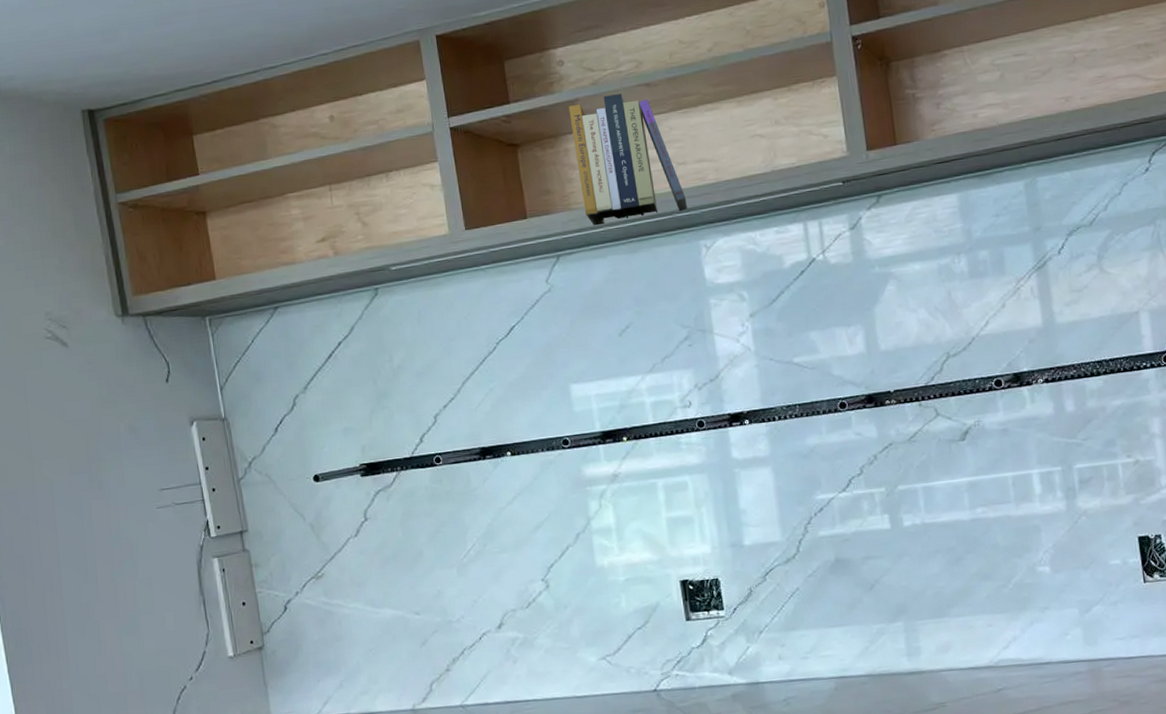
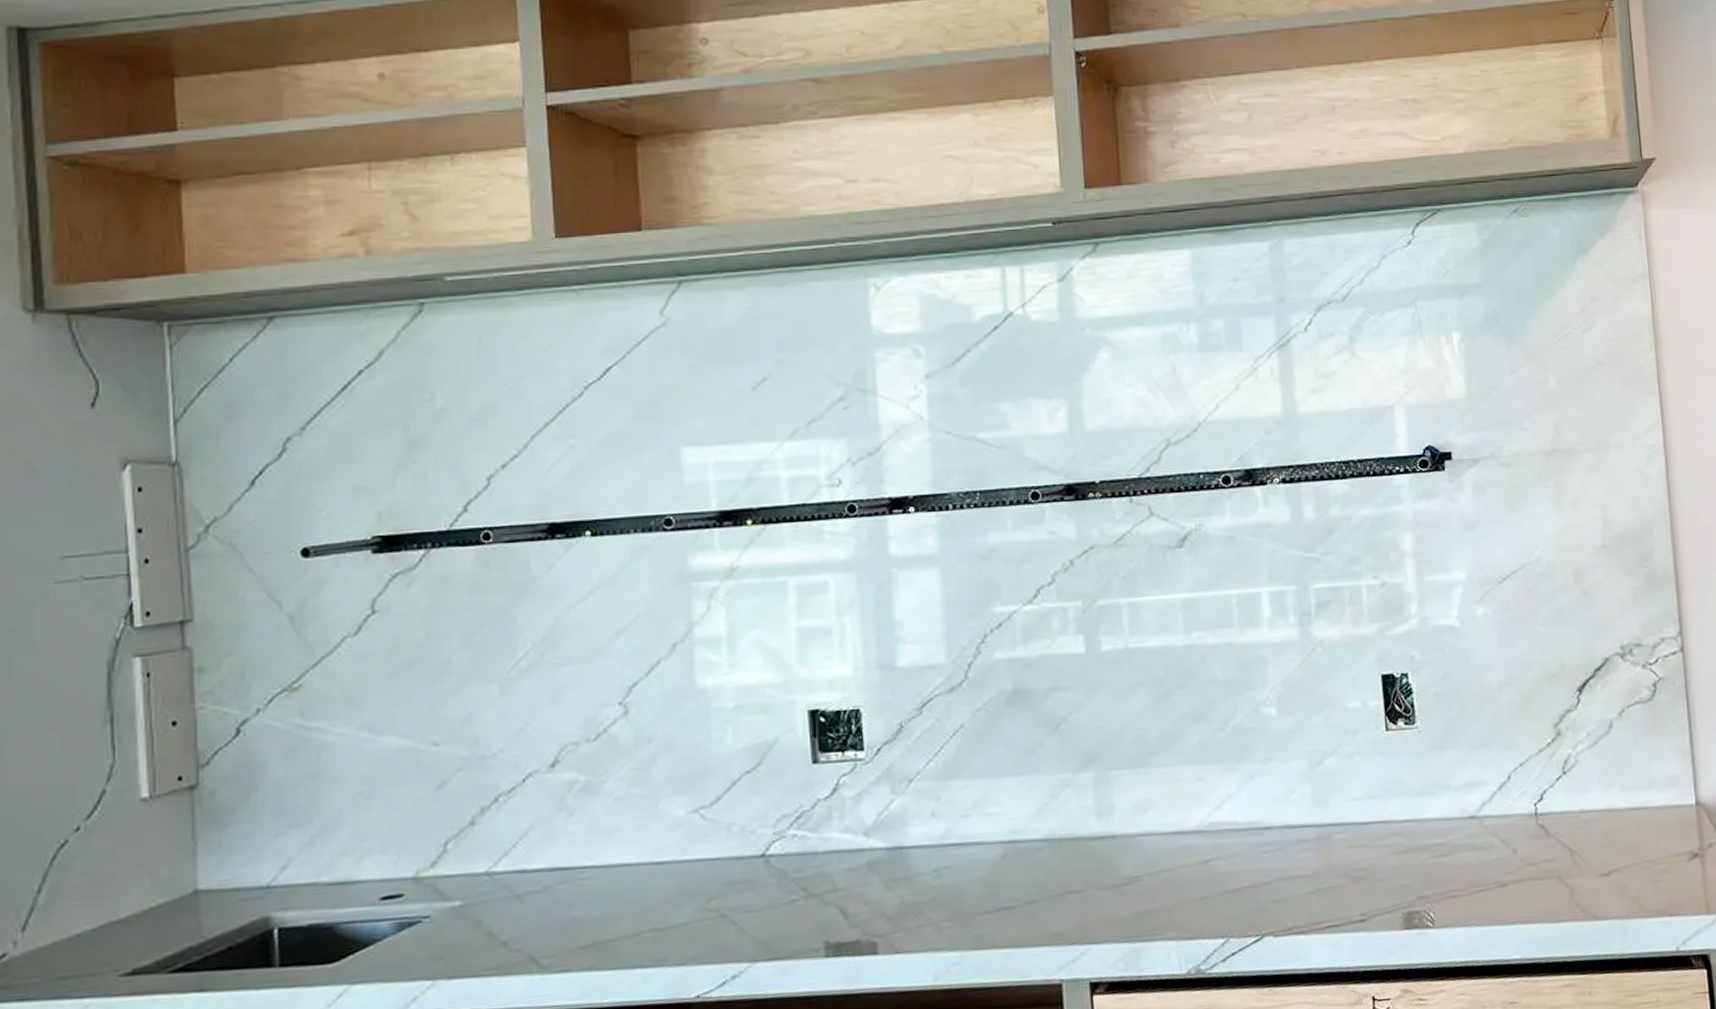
books: present [568,93,687,226] -> none [710,88,855,248]

